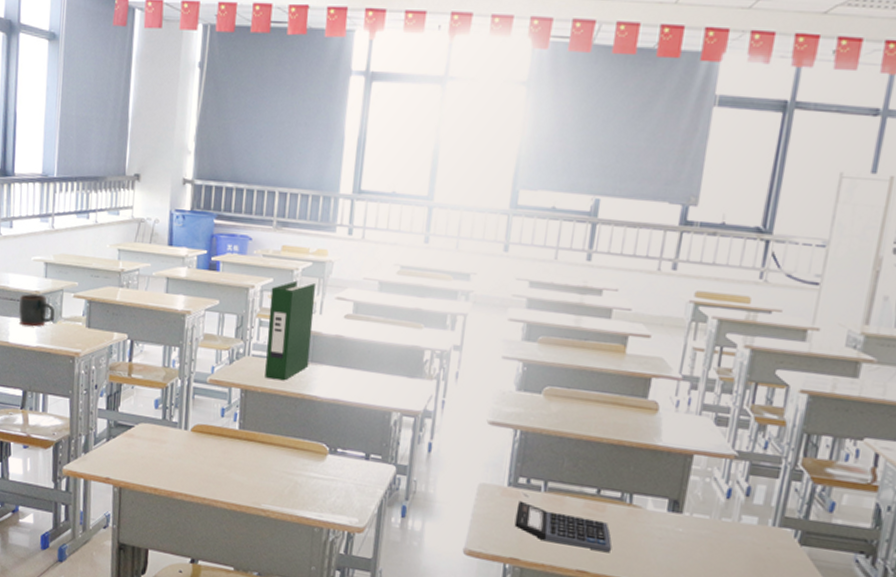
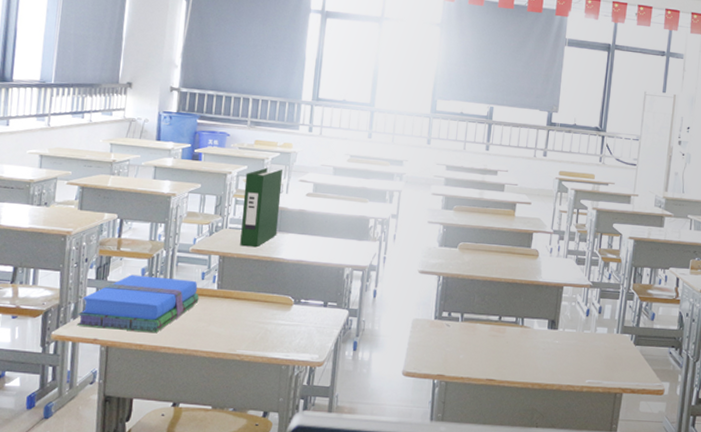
mug: present [18,294,55,326] -> none [11,182,48,210]
books: none [87,406,219,476] -> present [76,274,199,332]
calculator: present [514,500,612,552] -> none [440,329,510,363]

